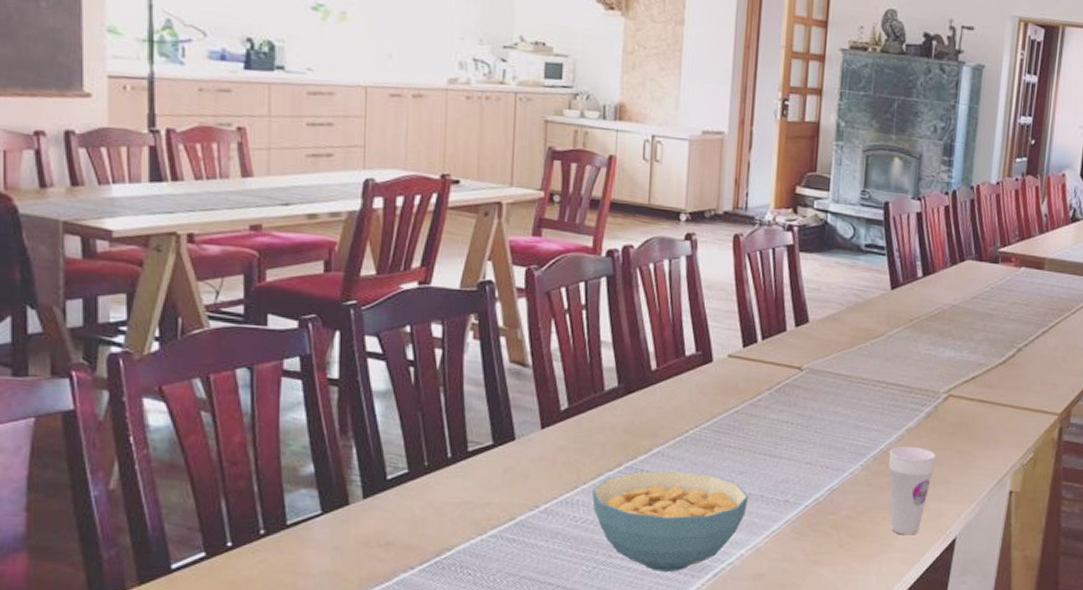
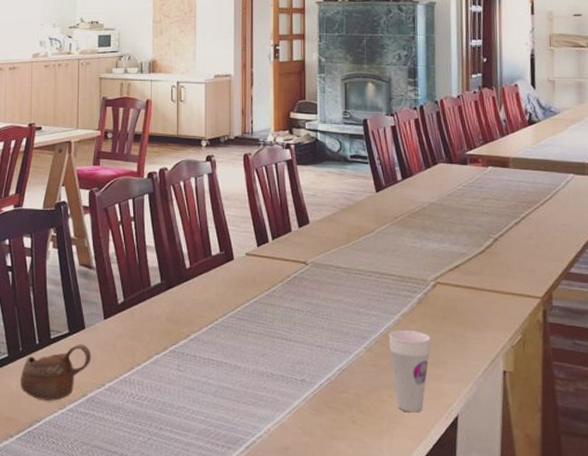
cup: none [425,457,523,525] -> present [21,343,92,401]
cereal bowl: present [592,470,749,571] -> none [145,353,272,443]

